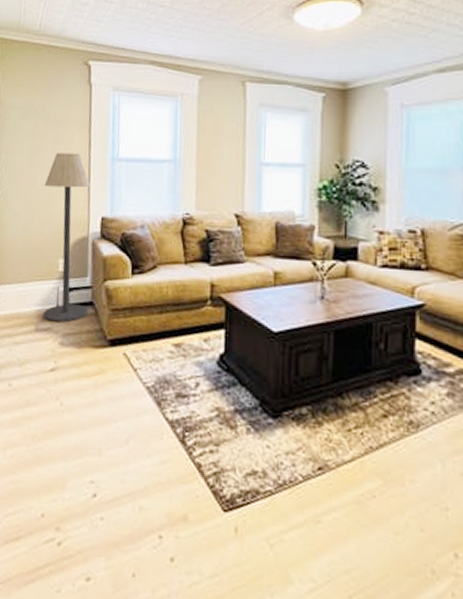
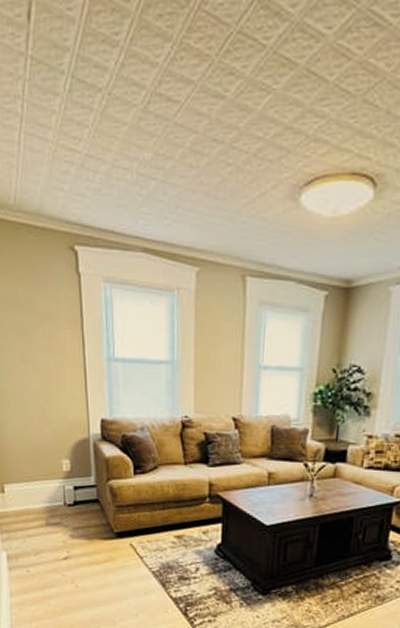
floor lamp: present [43,152,90,323] -> none [40,351,94,518]

